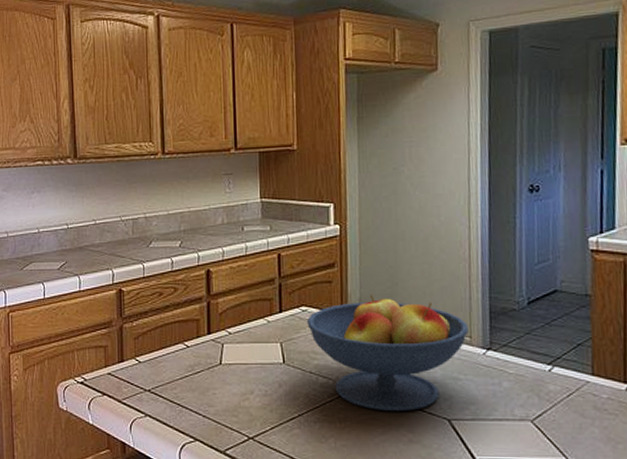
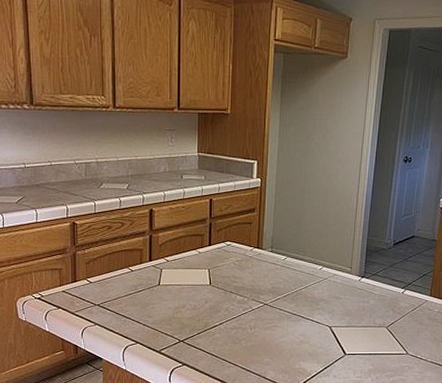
fruit bowl: present [307,293,469,412] -> none [230,233,350,321]

